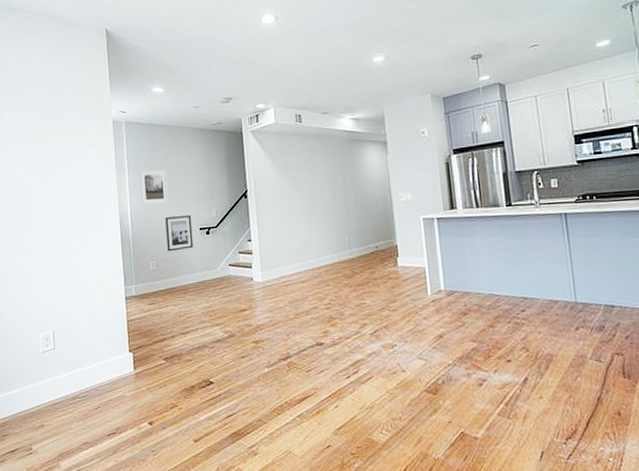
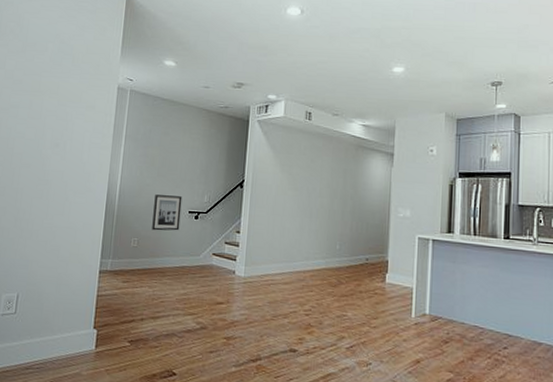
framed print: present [139,169,169,205] -> none [133,141,165,181]

